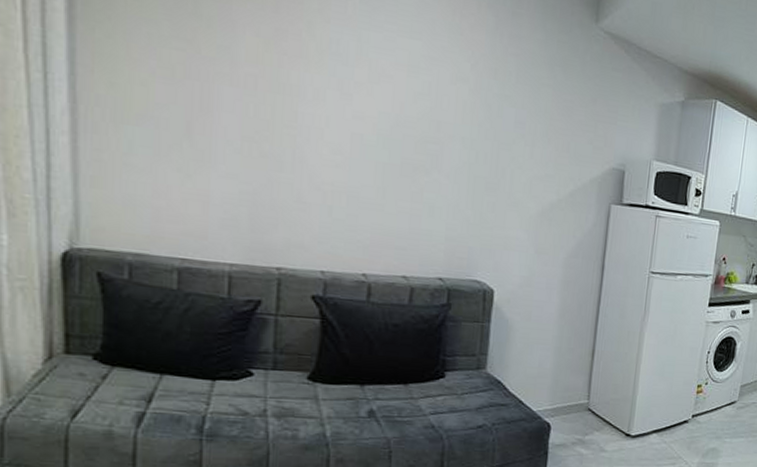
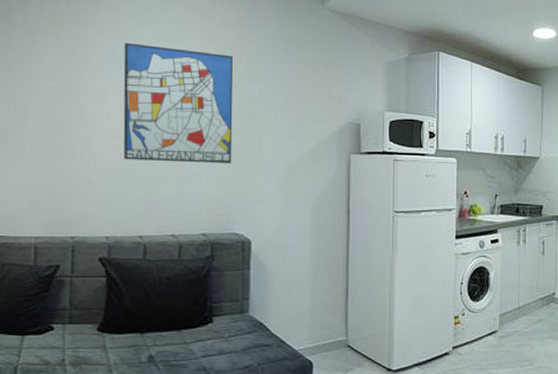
wall art: none [346,30,488,200] -> present [123,42,234,163]

